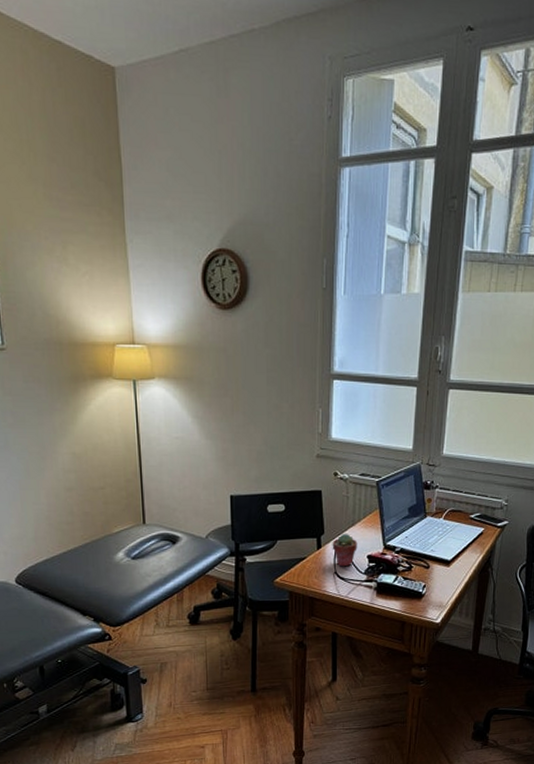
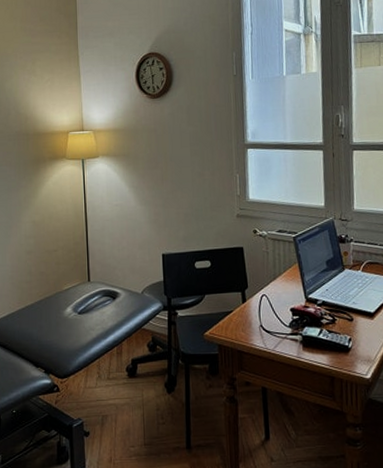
potted succulent: present [332,533,358,567] -> none [256,287,281,320]

